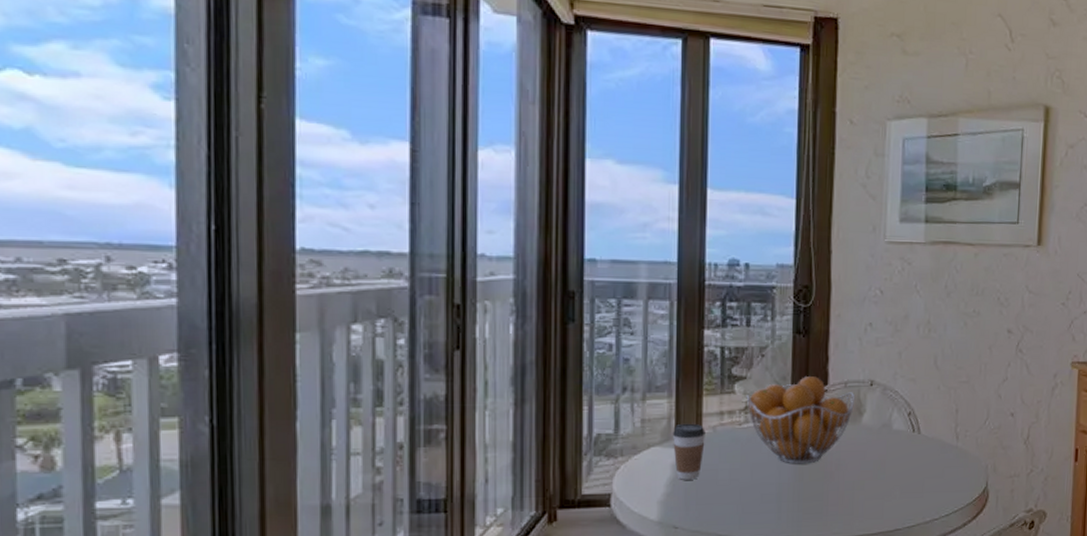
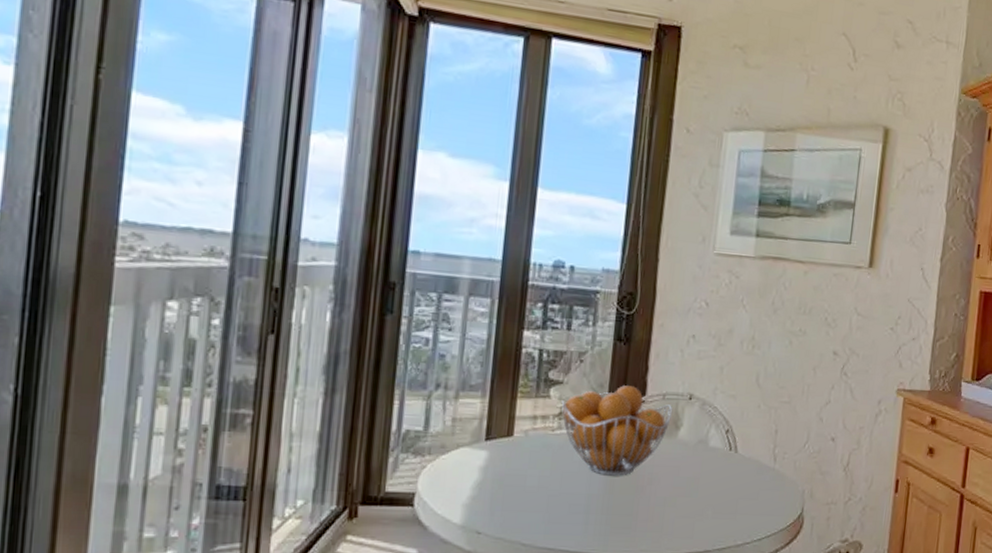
coffee cup: present [673,423,705,480] -> none [482,425,517,484]

